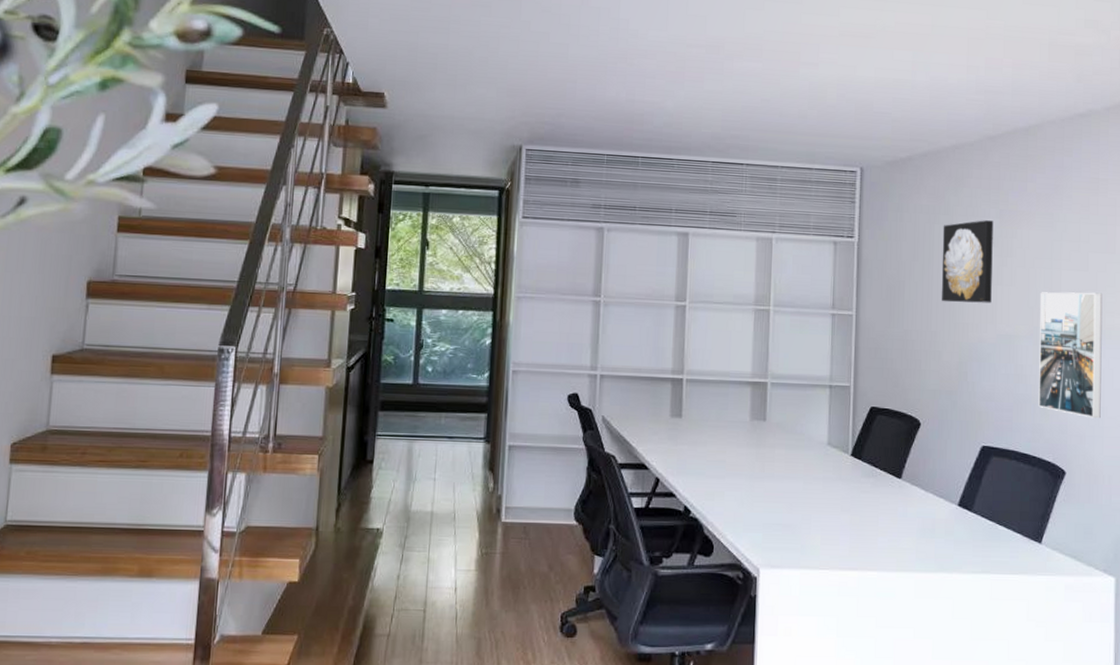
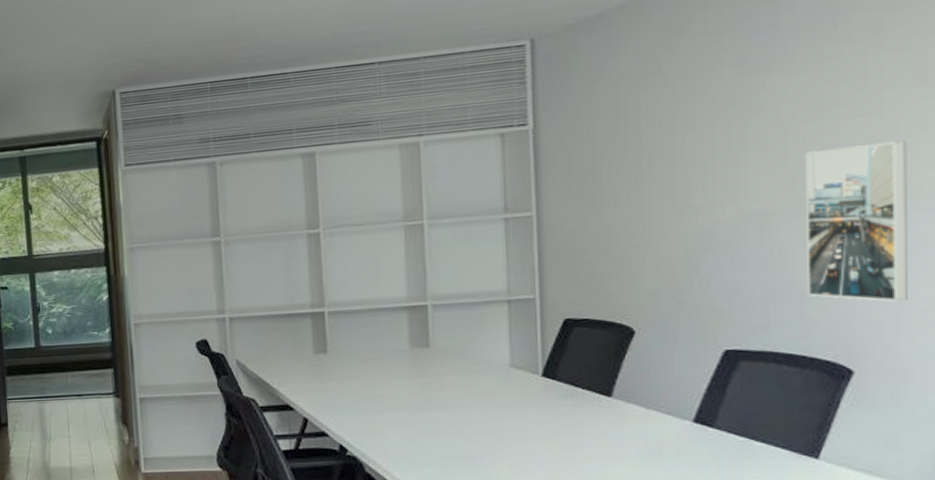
wall art: present [941,220,993,303] -> none [652,73,730,185]

